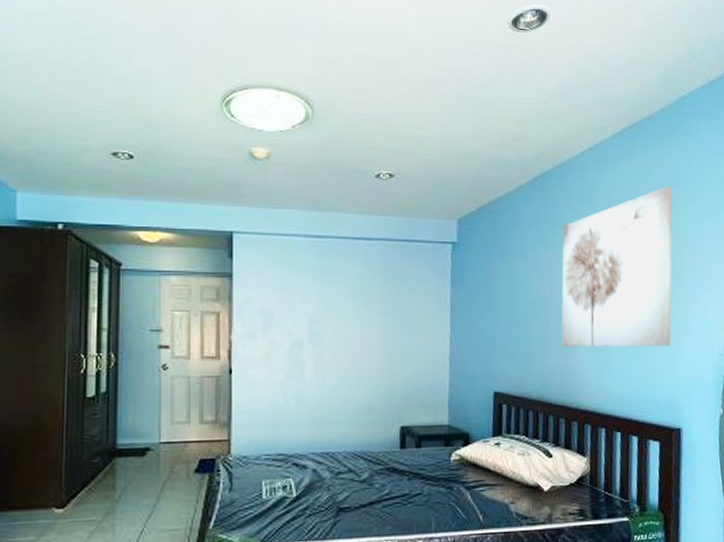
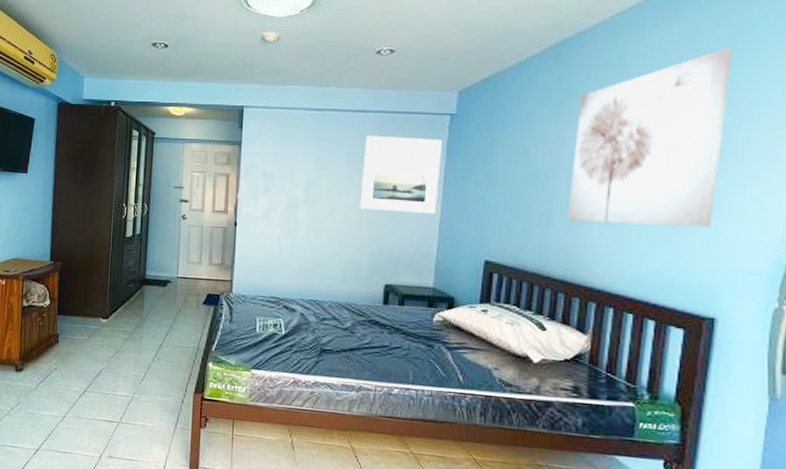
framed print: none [369,264,447,347] -> present [359,135,442,214]

